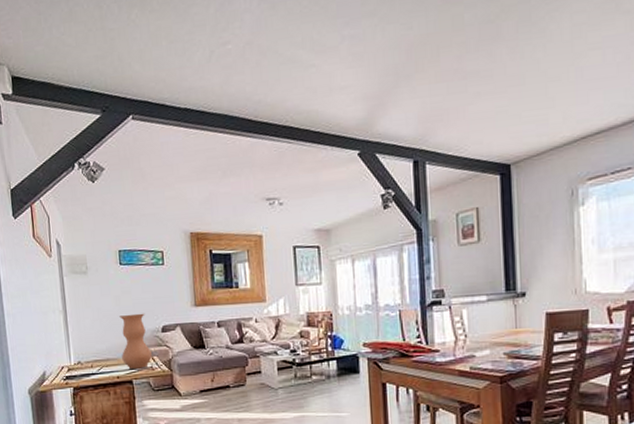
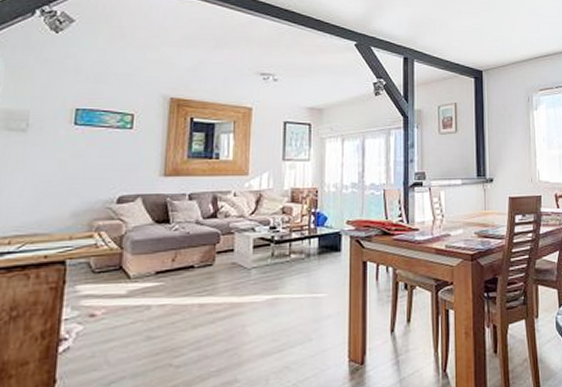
vase: present [119,313,152,370] -> none [56,181,99,248]

